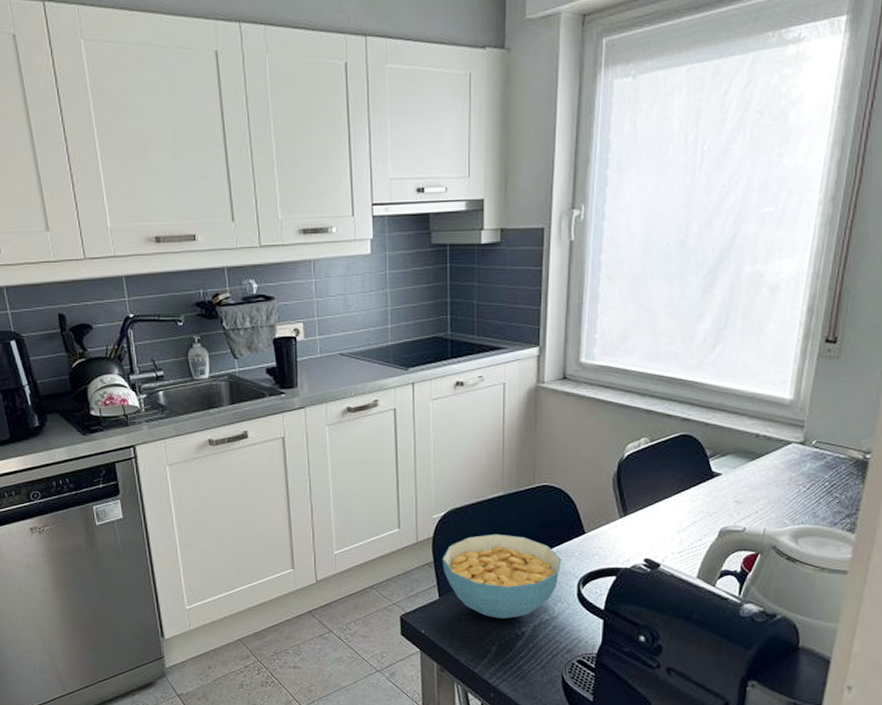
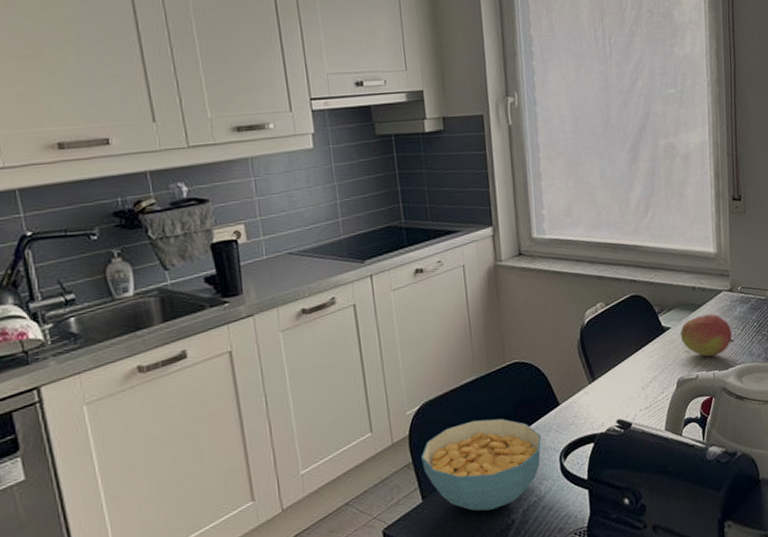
fruit: none [731,465,797,512] -> present [680,313,734,357]

